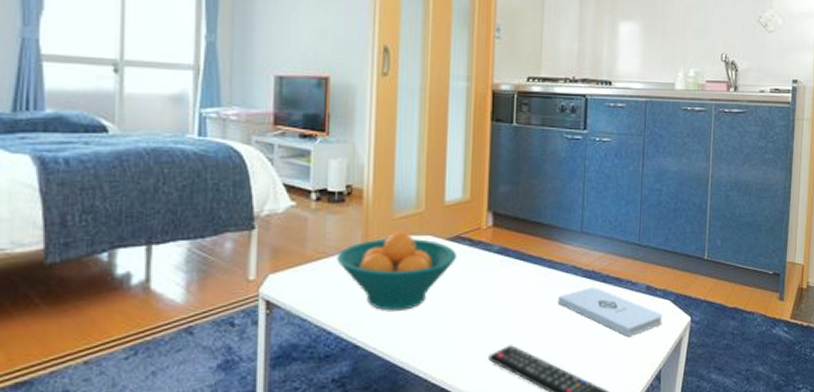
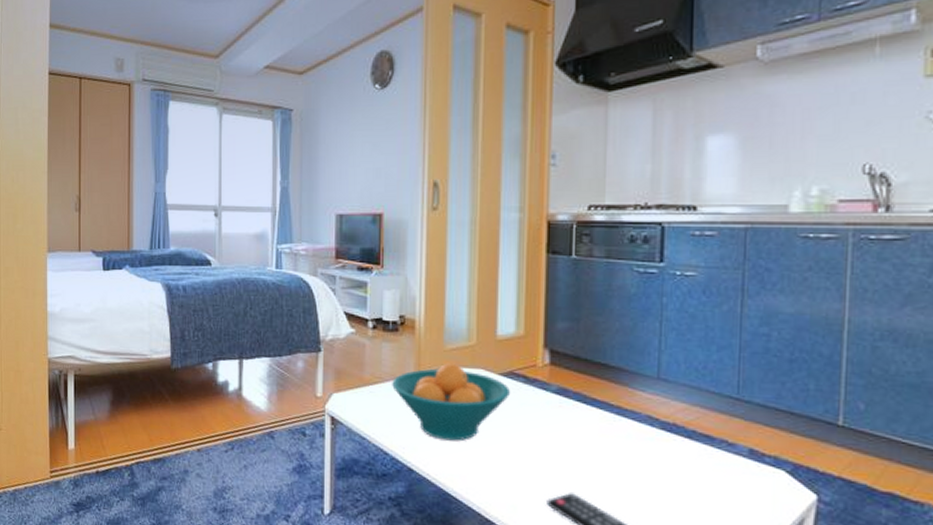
notepad: present [557,287,663,337] -> none [628,442,774,506]

